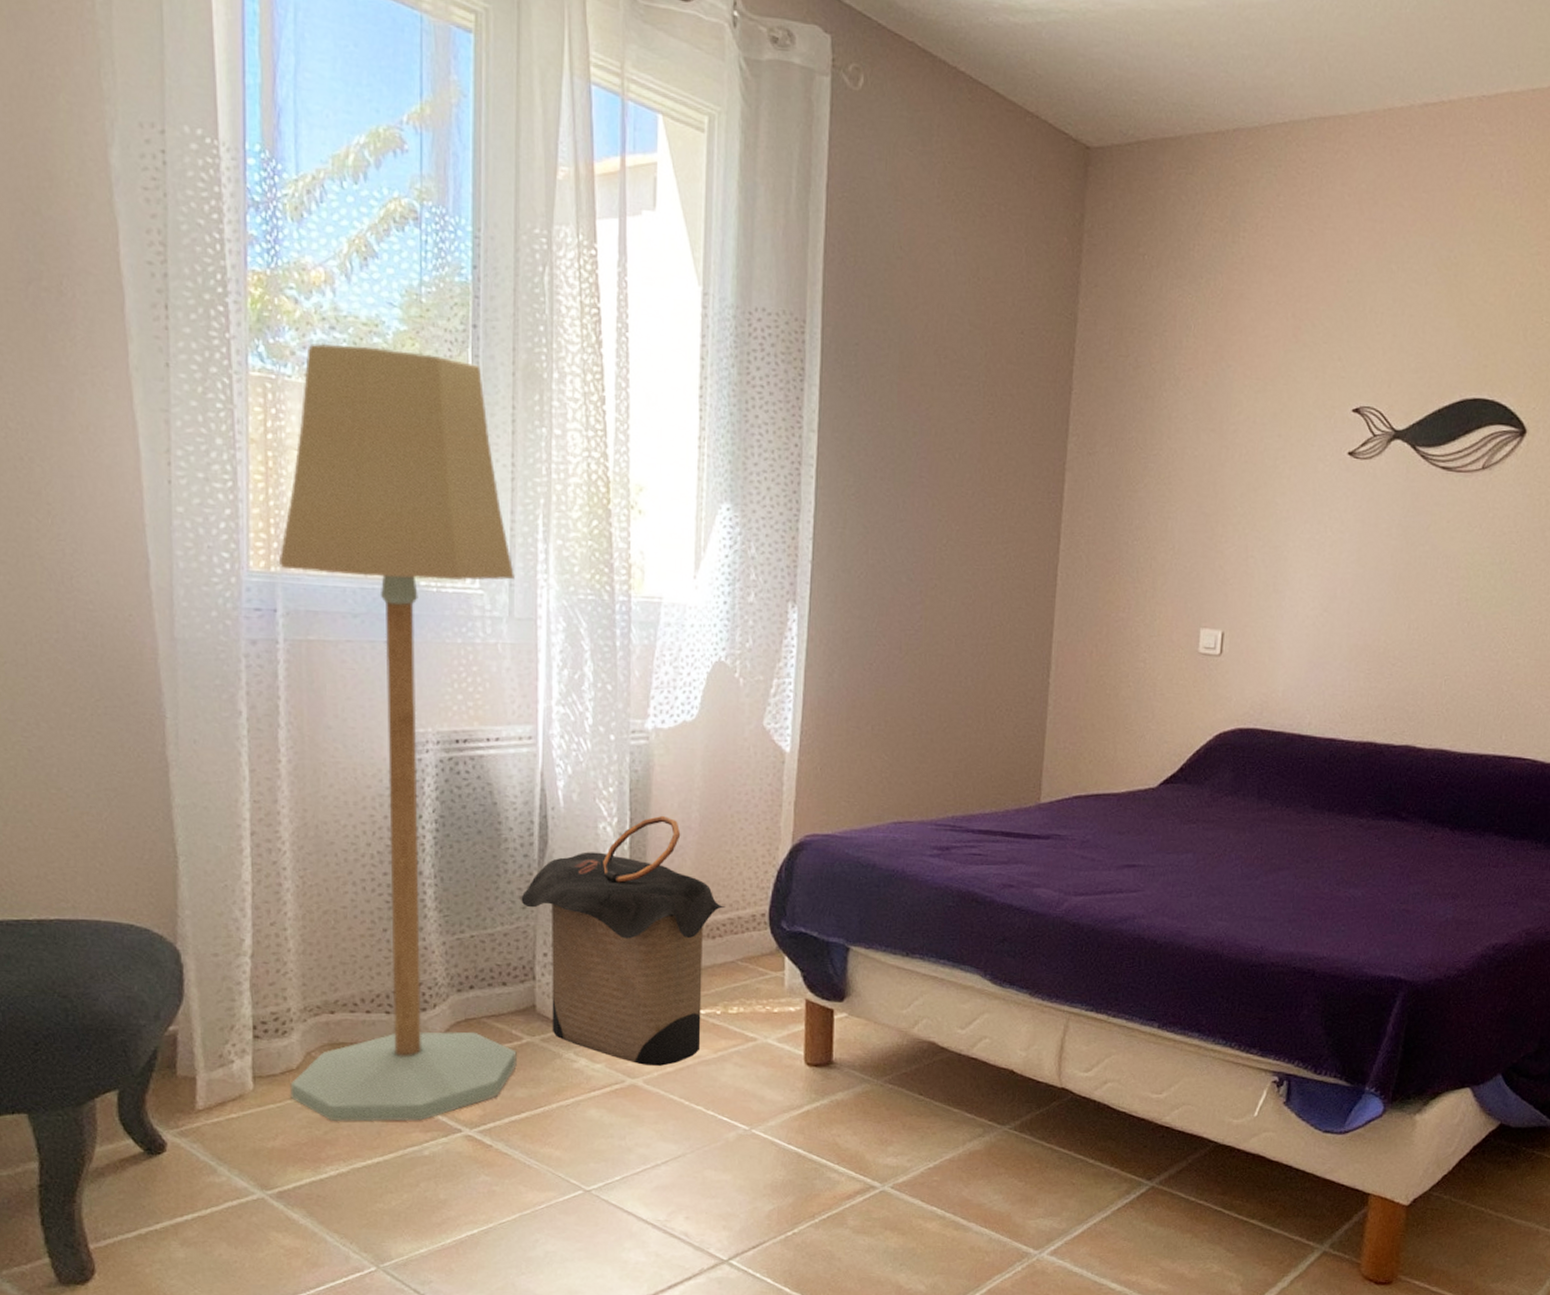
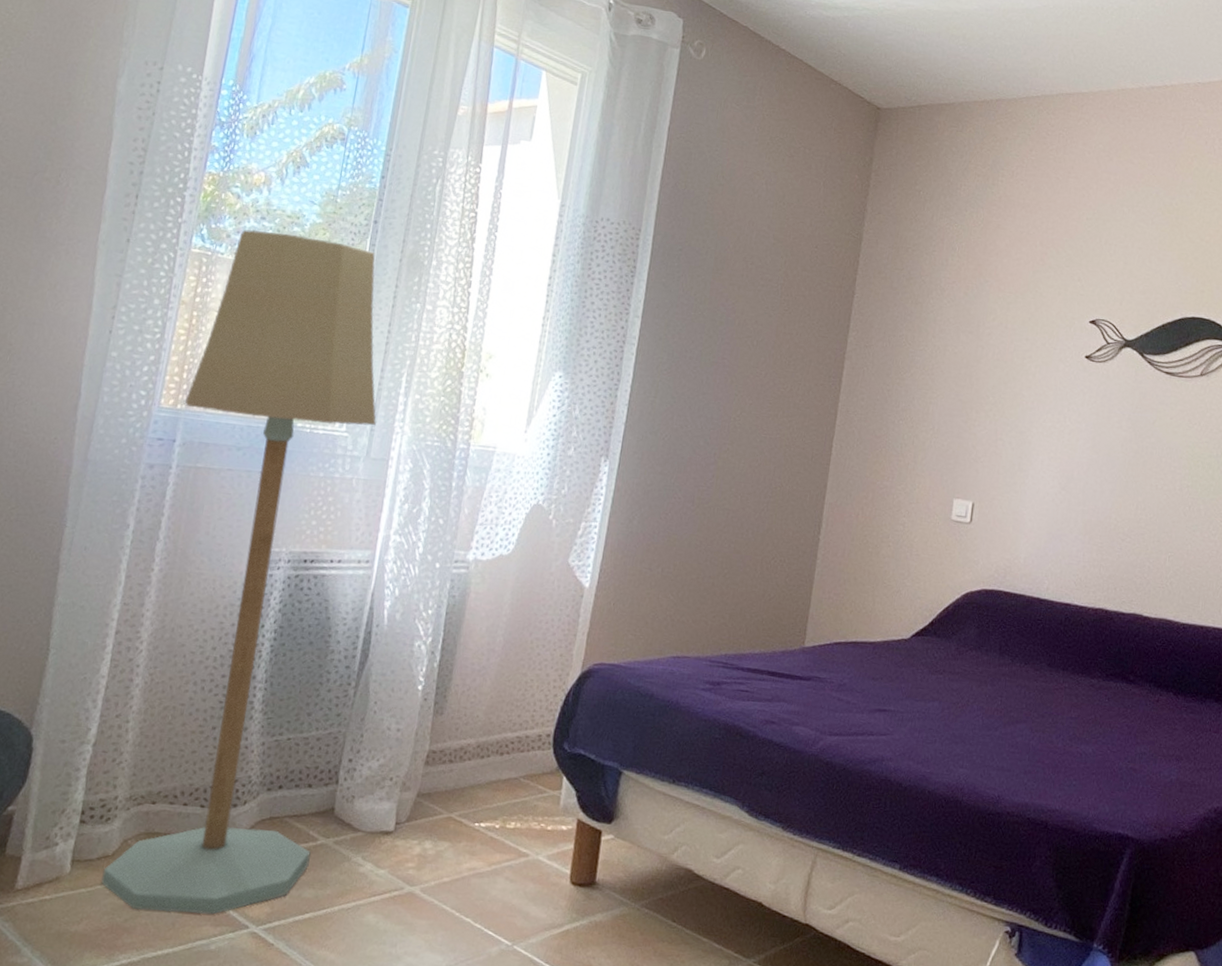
laundry hamper: present [521,815,726,1066] -> none [337,637,516,876]

